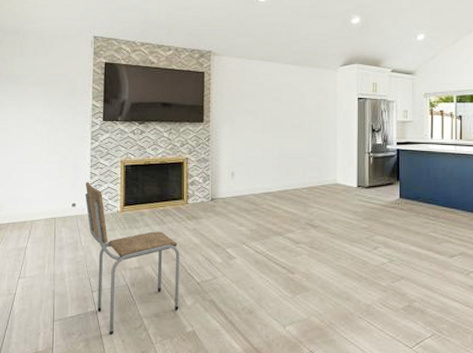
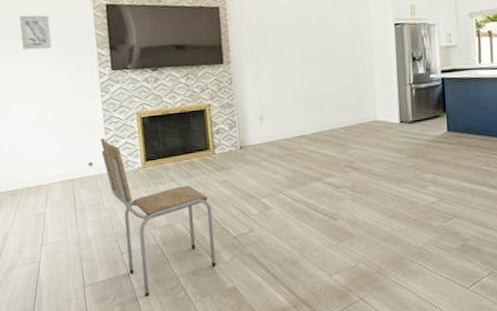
wall art: none [26,67,54,98] -> present [19,15,51,50]

